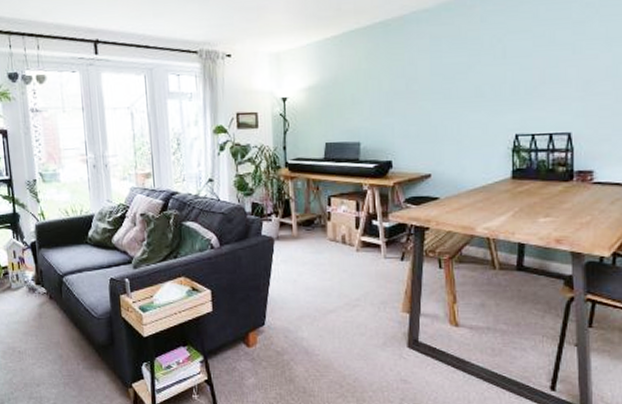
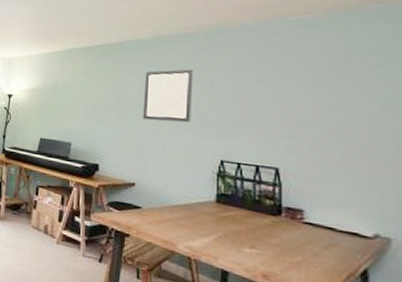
wall art: none [433,37,485,104] -> present [142,69,194,123]

